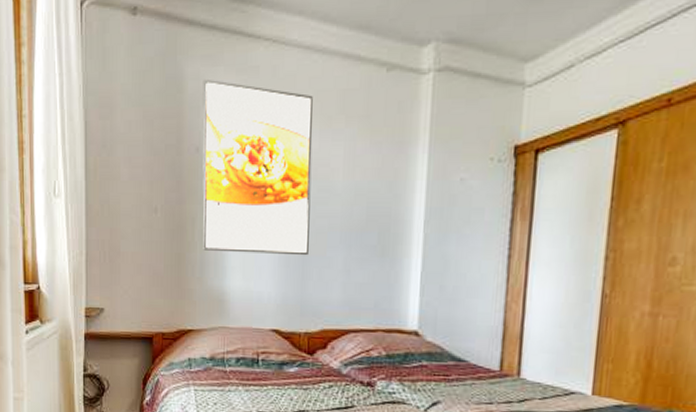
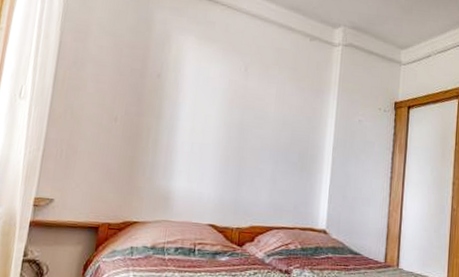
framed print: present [202,78,313,256] -> none [155,24,255,167]

